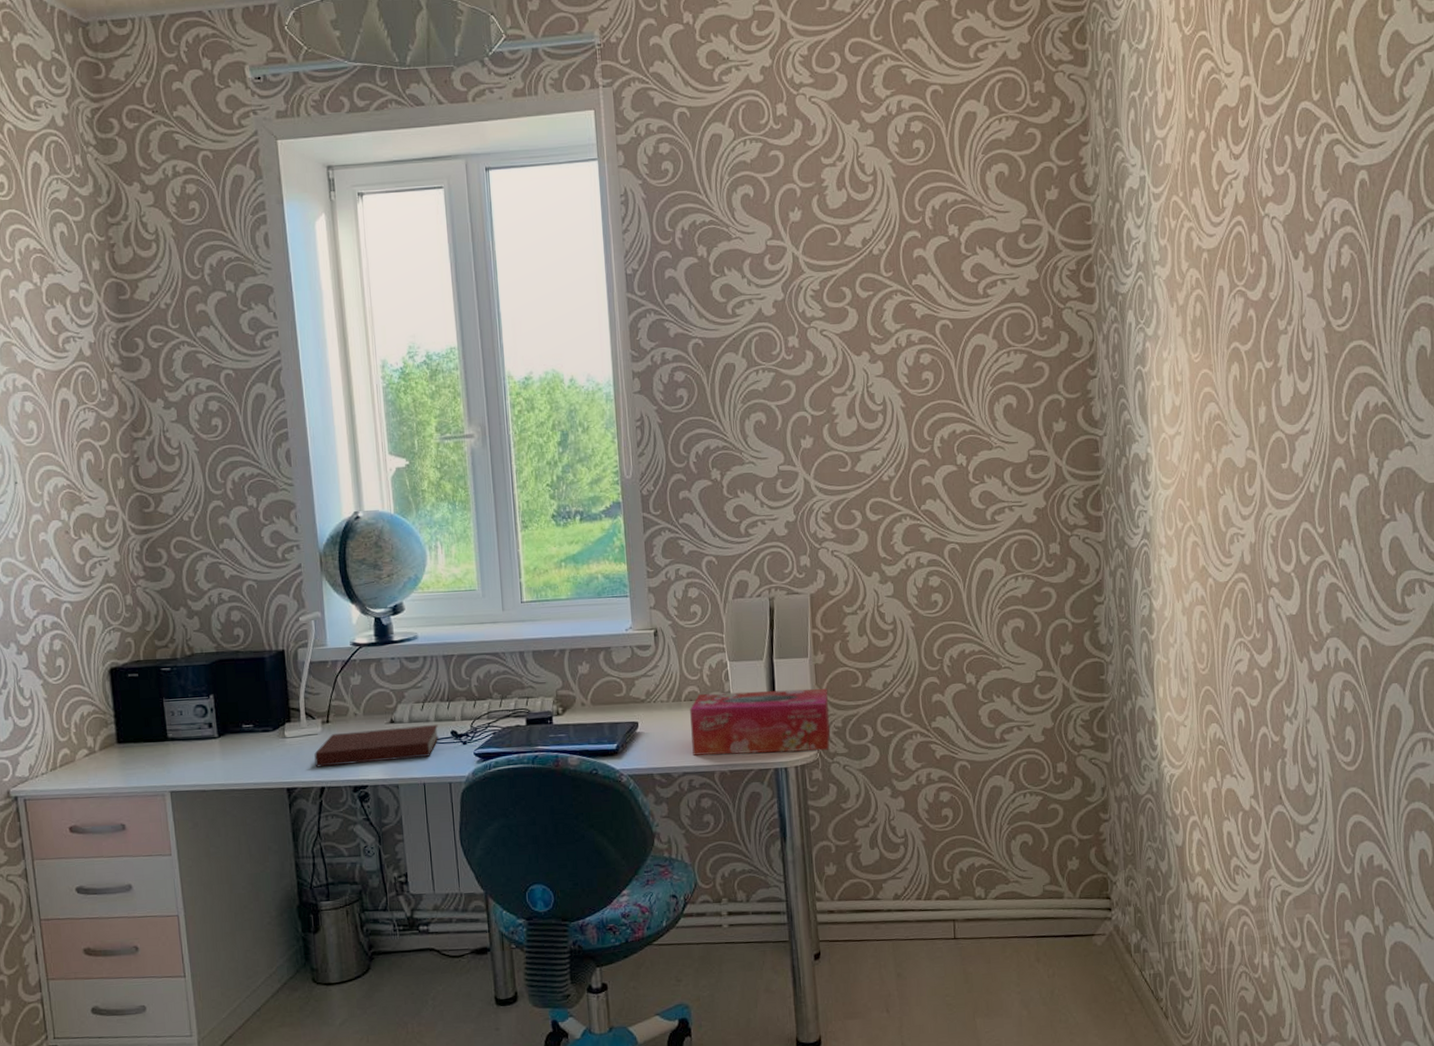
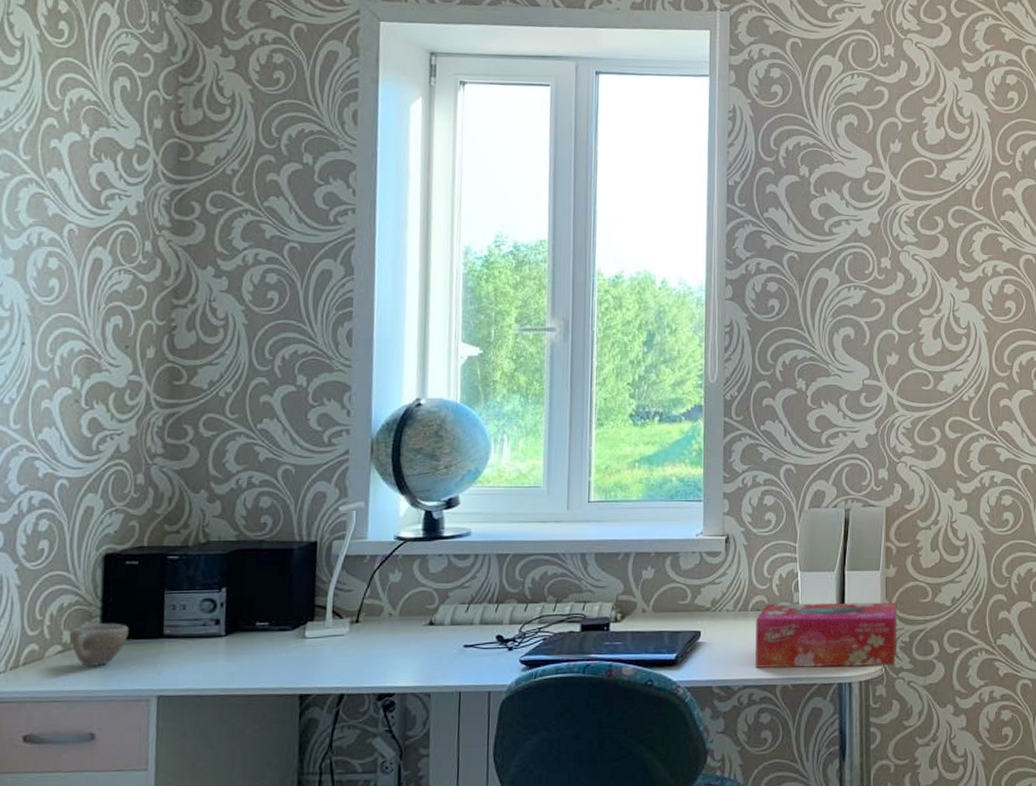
cup: none [93,728,140,767] -> present [70,623,129,666]
notebook: present [314,725,439,767] -> none [336,628,483,672]

